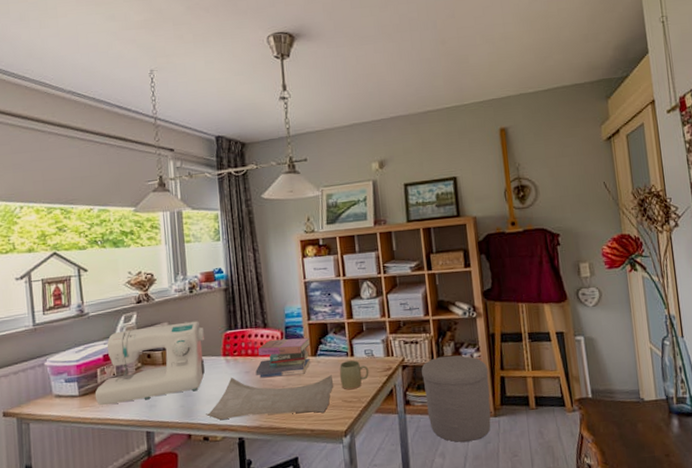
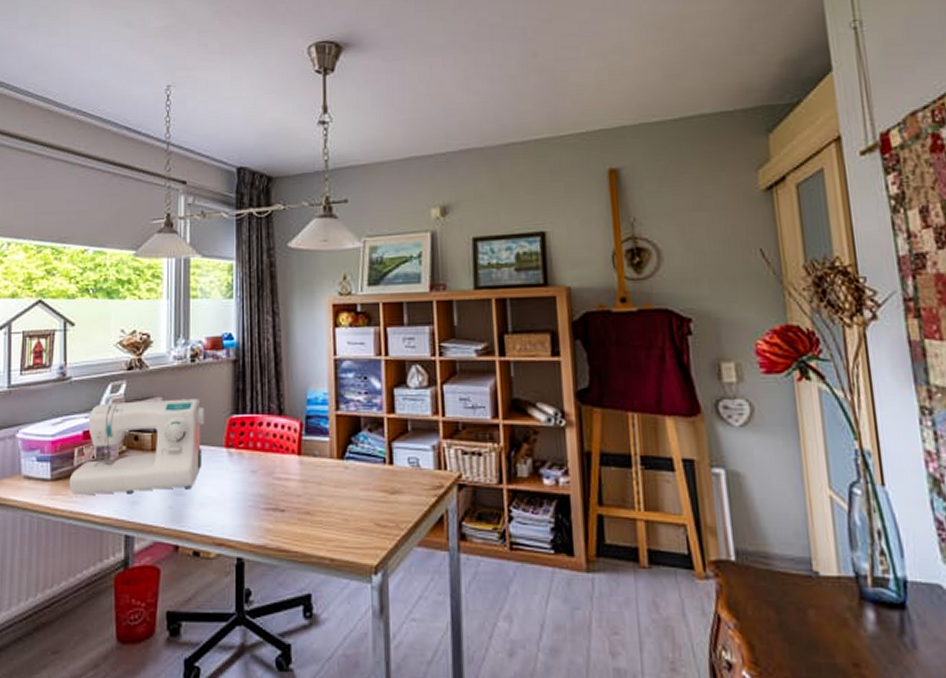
fabric swatch: present [206,375,333,420] -> none [199,477,363,537]
books: present [255,337,310,378] -> none [264,432,336,482]
mug: present [339,360,369,390] -> none [372,470,413,510]
woven basket: present [421,355,491,442] -> none [485,477,582,603]

